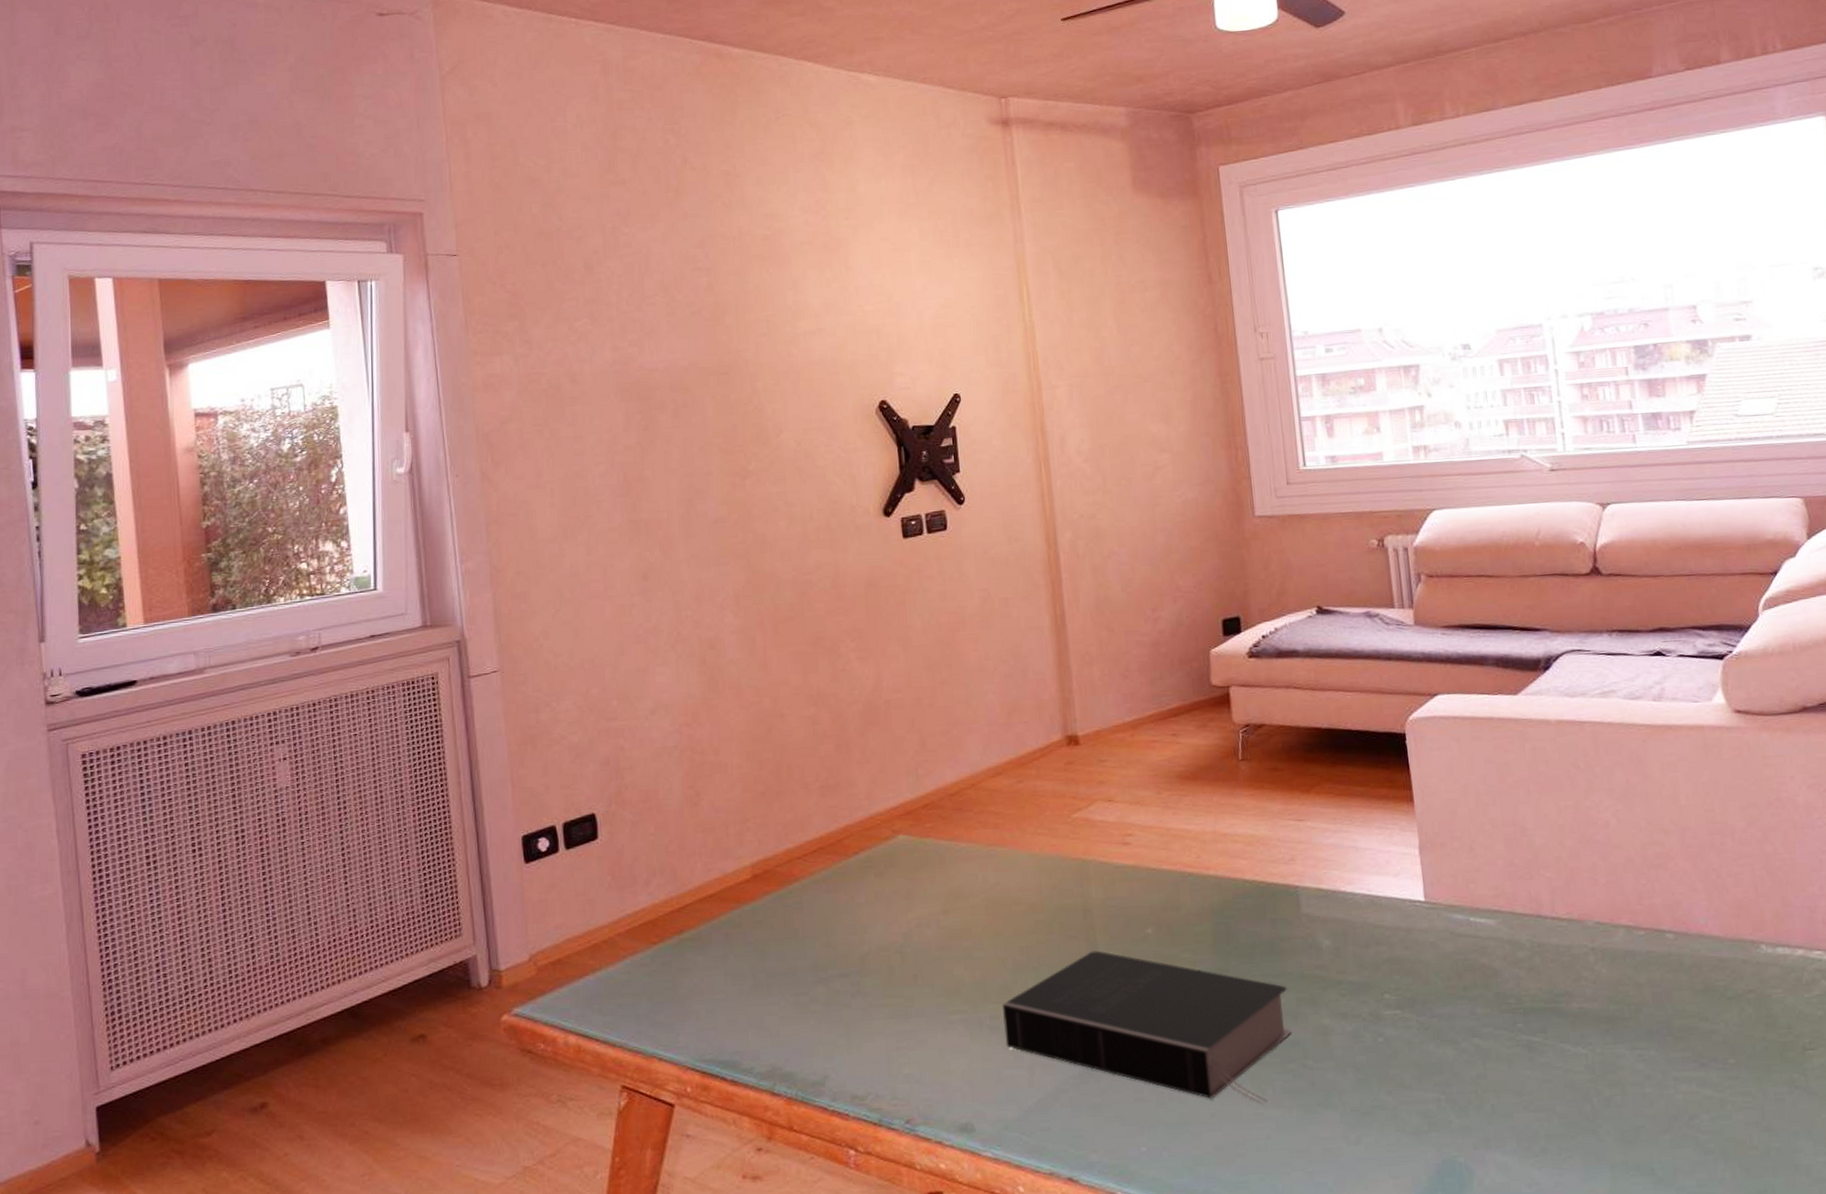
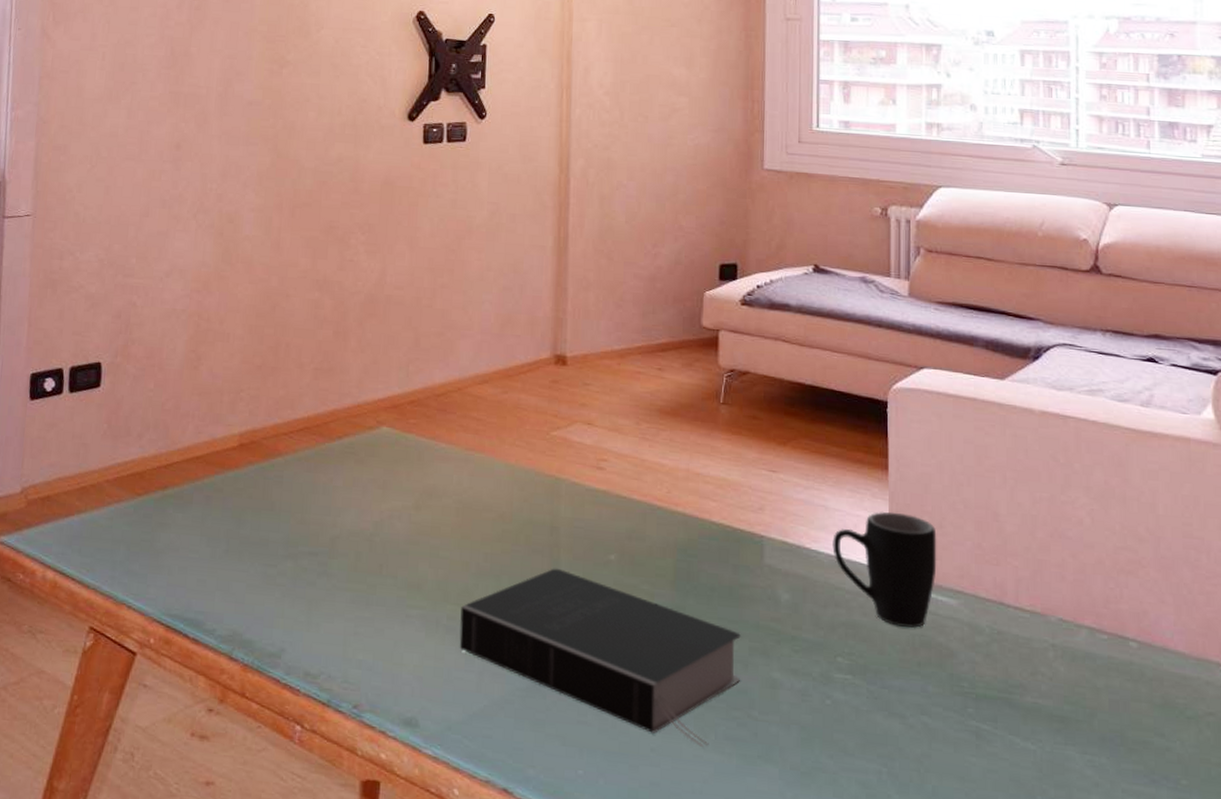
mug: none [1366,842,1472,955] -> present [832,511,937,629]

